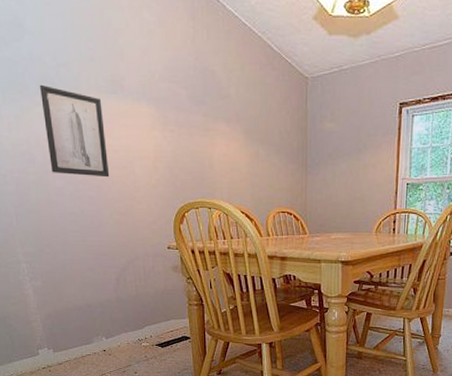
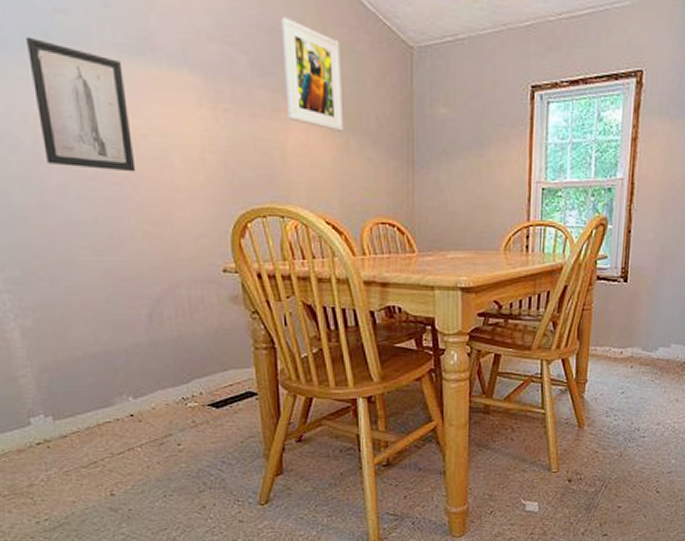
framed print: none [211,60,256,144] -> present [281,16,344,132]

